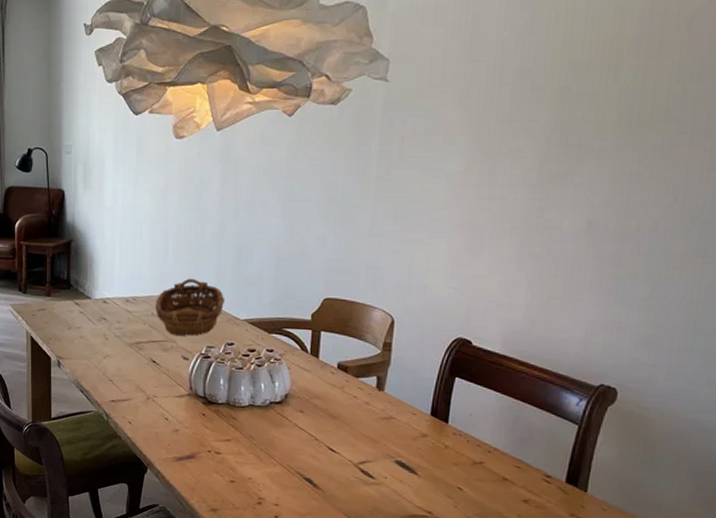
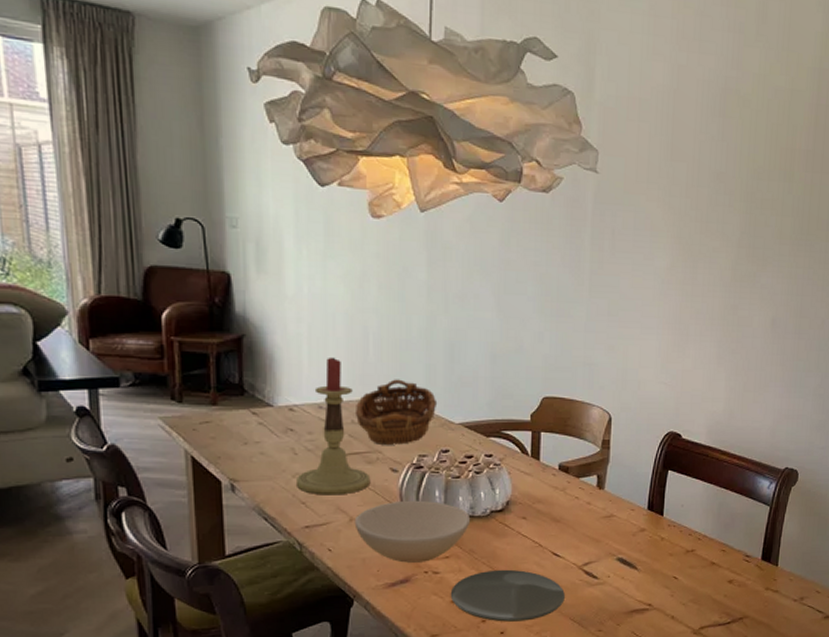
candlestick: none [107,258,166,377] -> present [297,357,371,495]
bowl: none [150,385,251,442] -> present [354,500,471,563]
plate: none [229,457,339,510] -> present [450,569,565,622]

